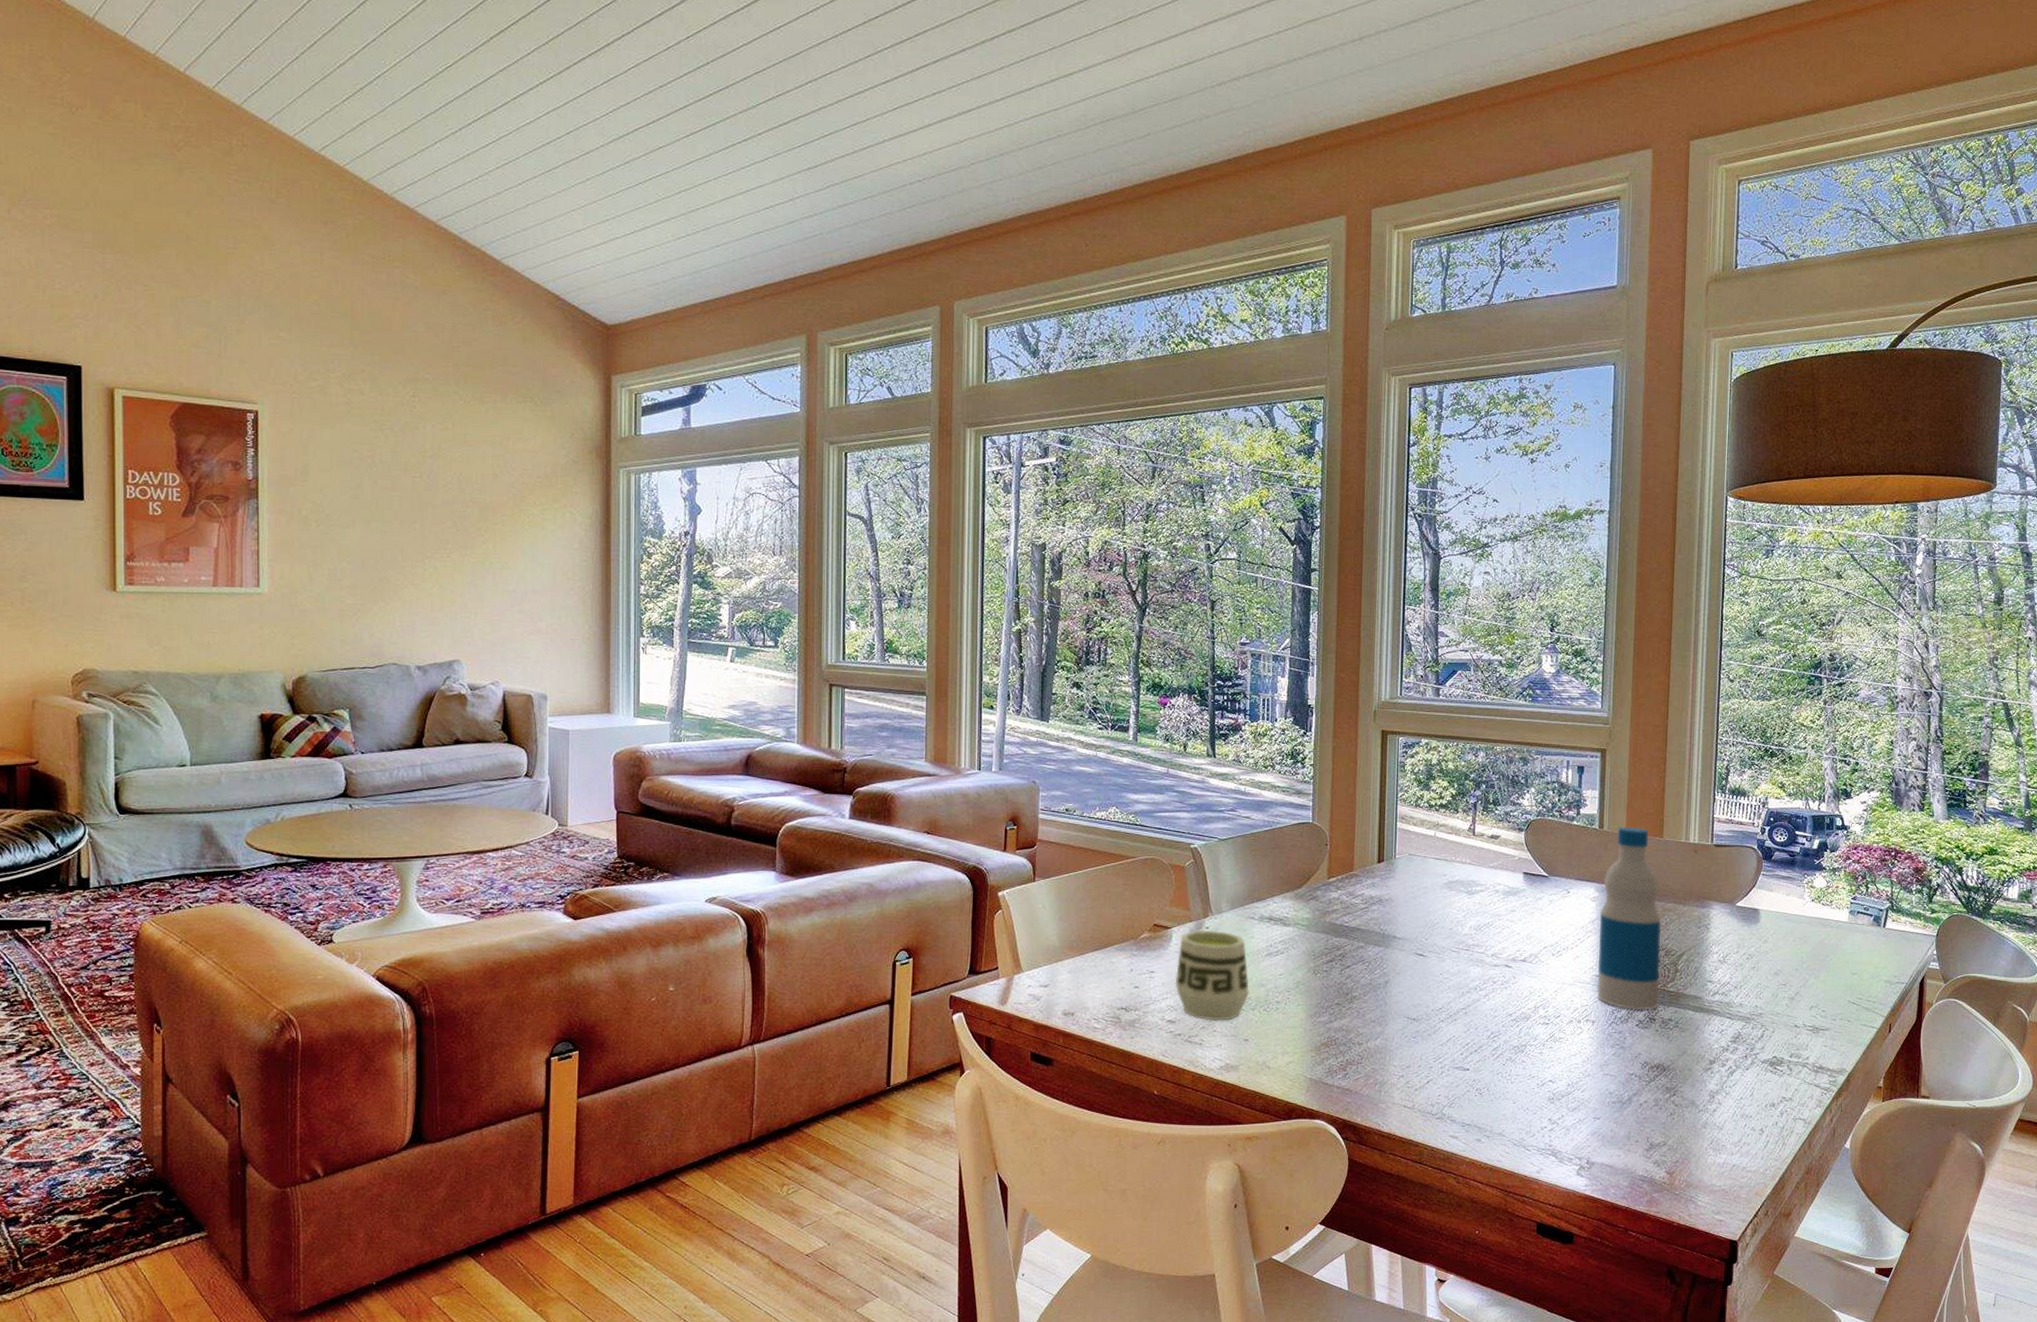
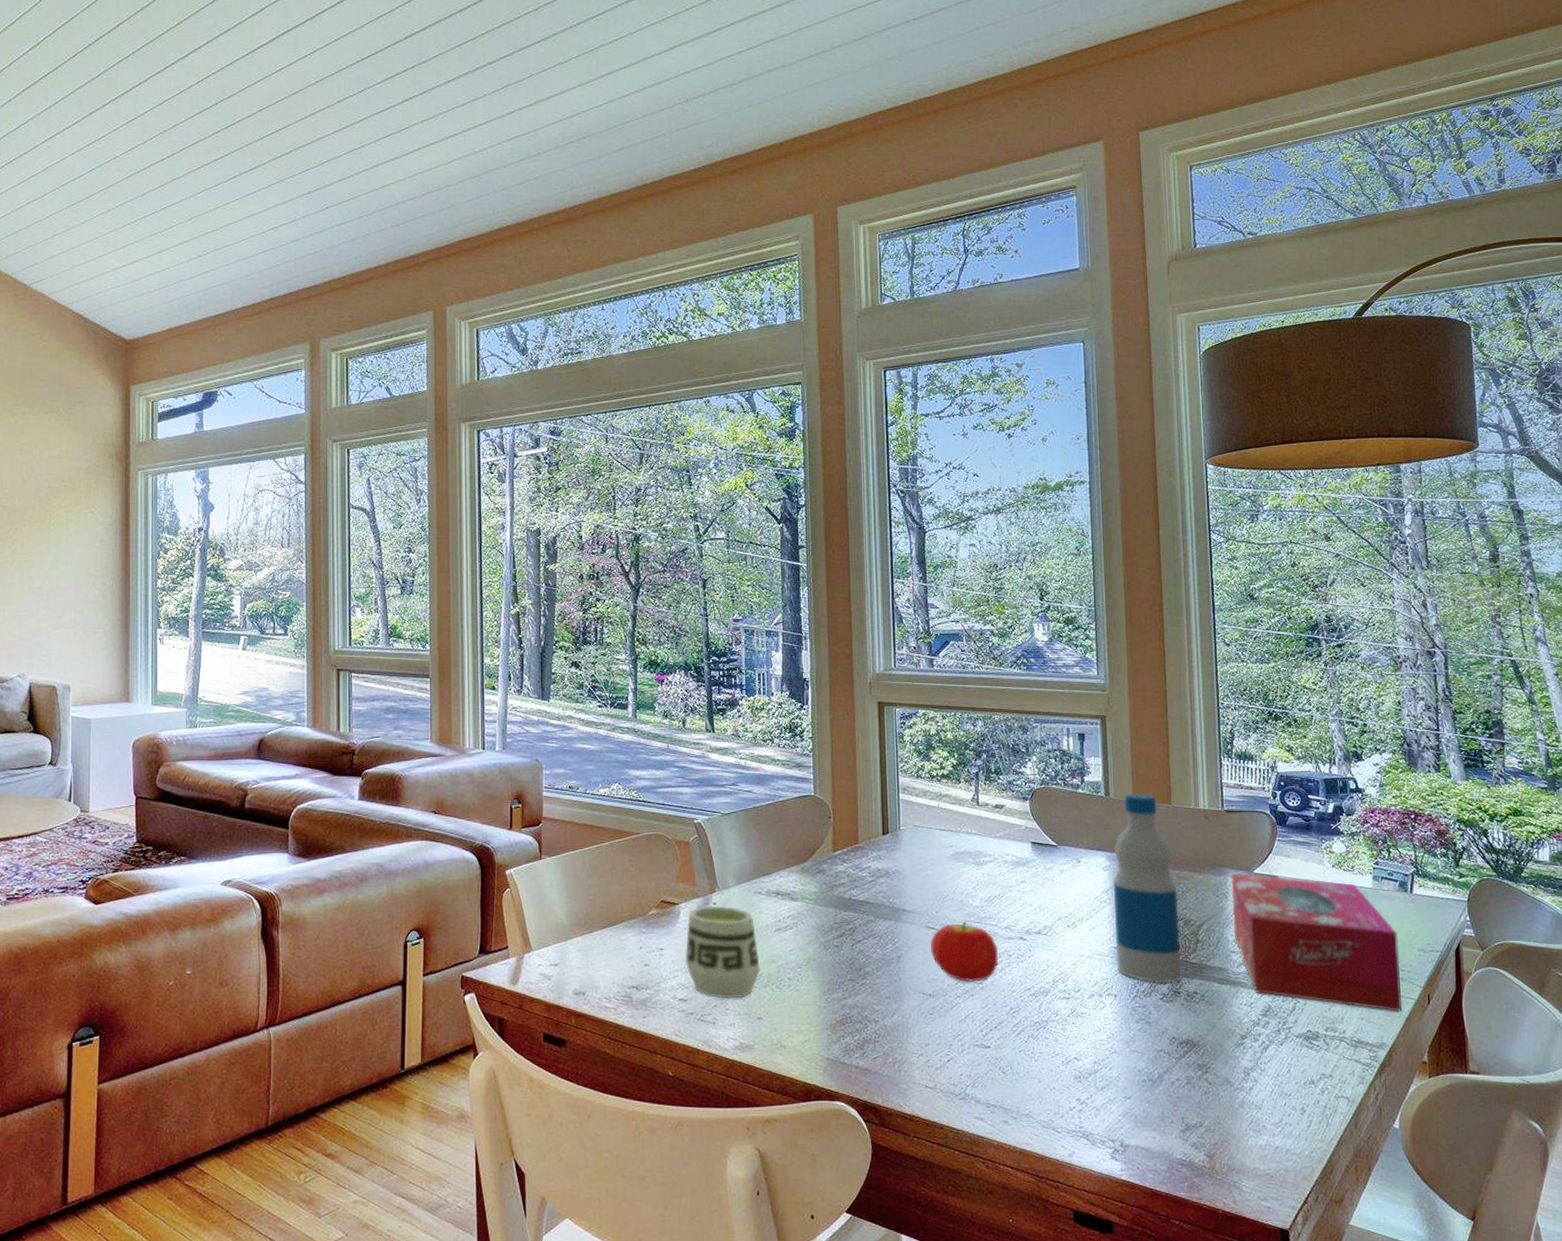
fruit: none [1417,948,1483,1008] -> present [930,921,998,983]
tissue box: none [1712,905,1867,1040] -> present [1231,872,1402,1012]

